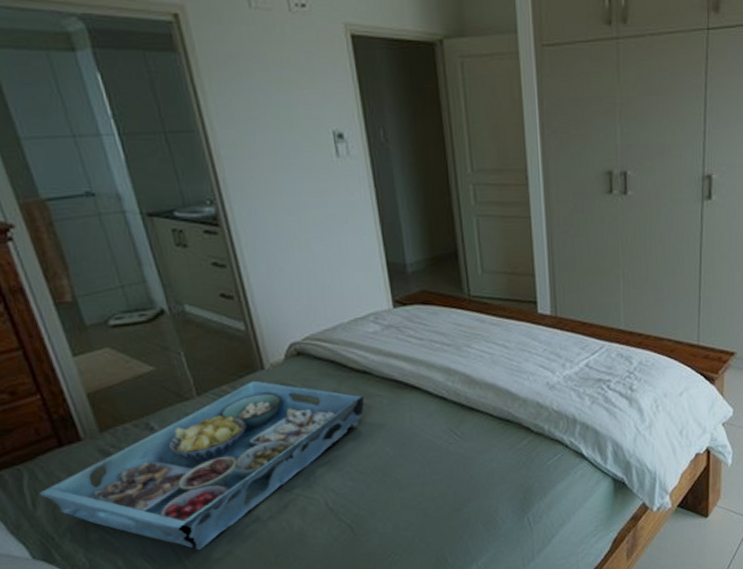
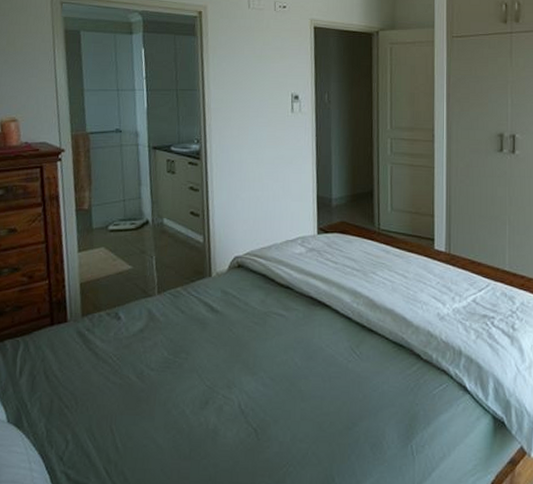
serving tray: present [40,380,365,551] -> none [27,285,285,435]

